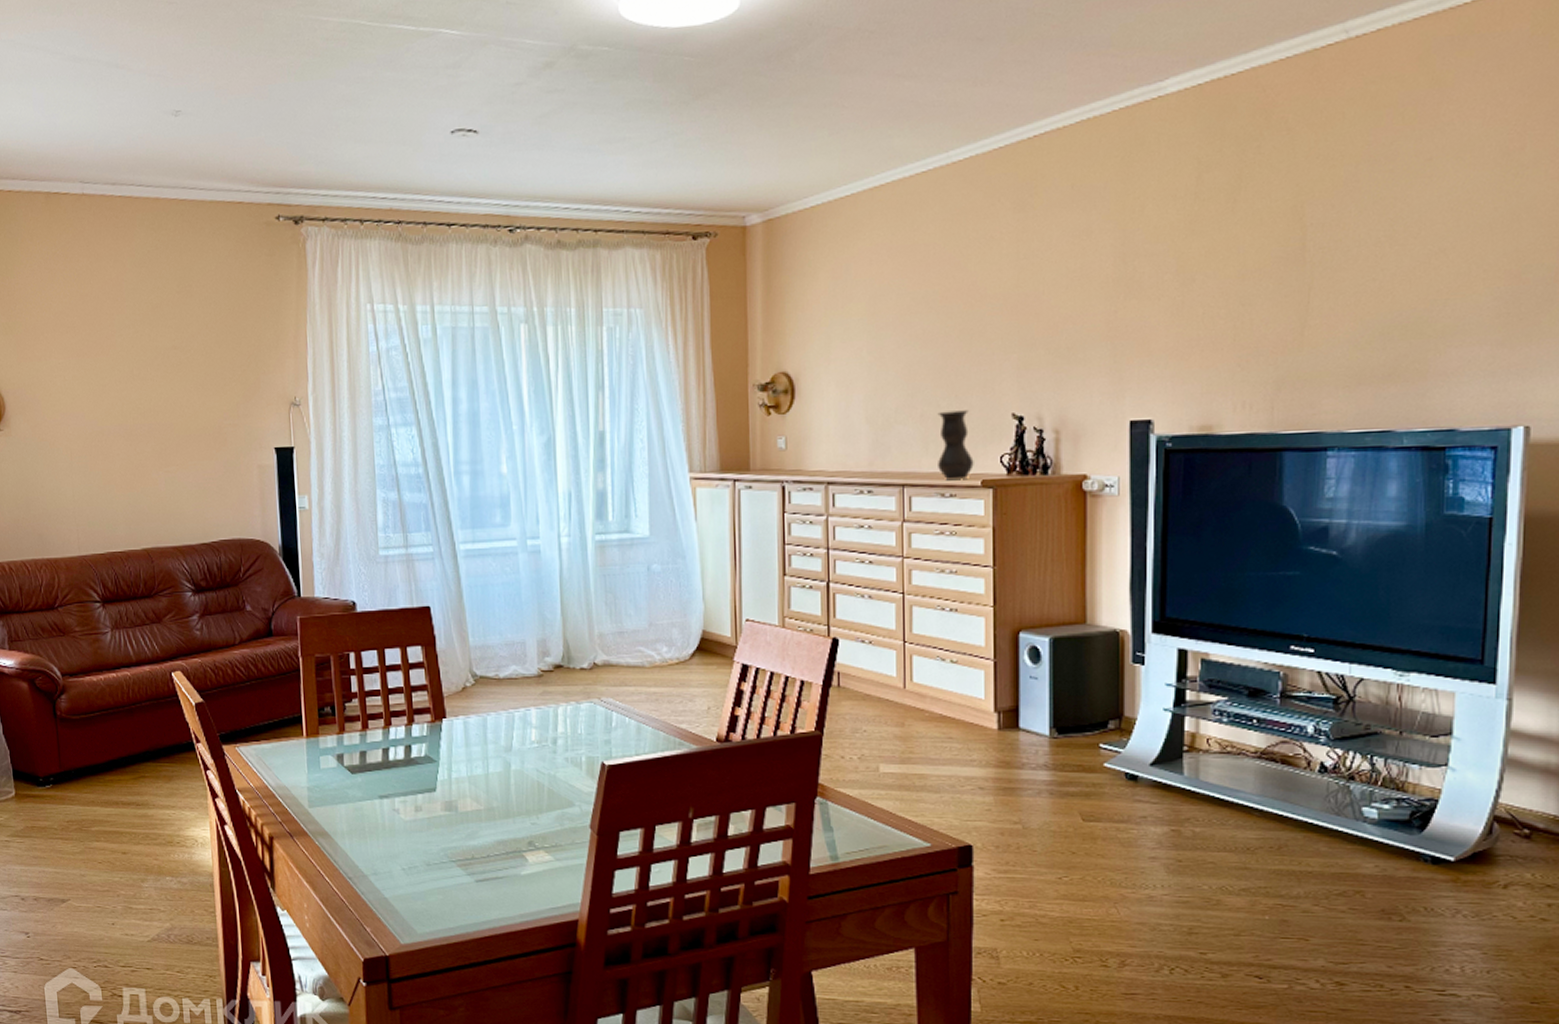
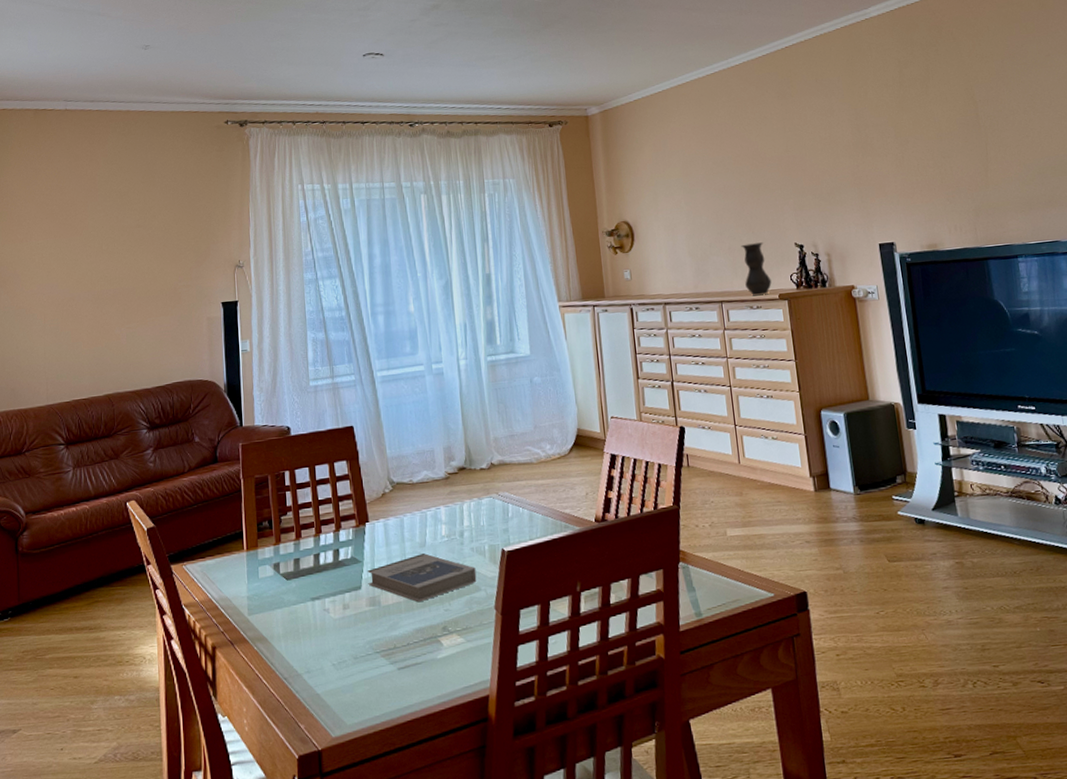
hardback book: none [443,759,570,812] -> present [367,553,477,603]

